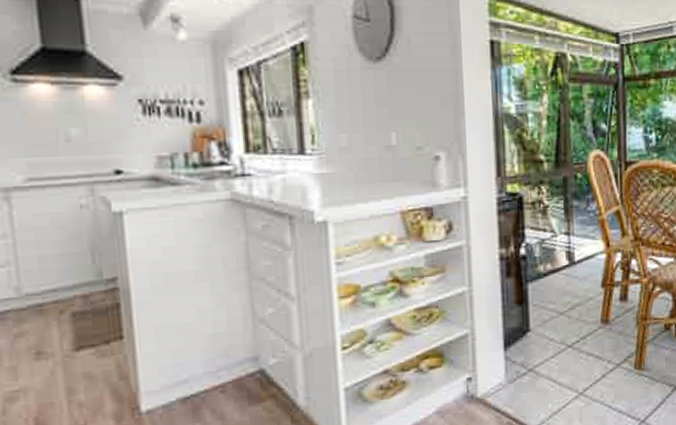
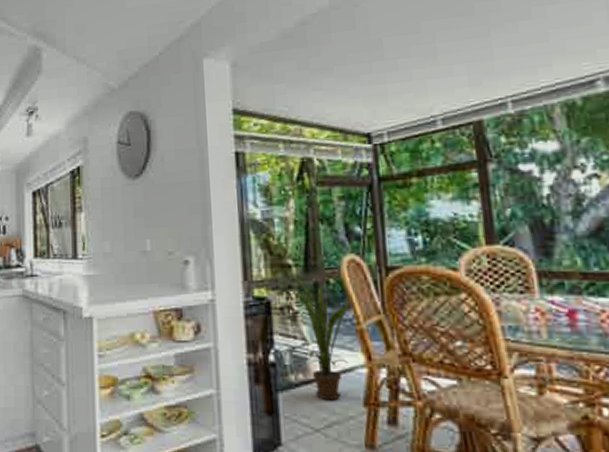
house plant: none [542,170,595,286] -> present [290,275,351,401]

